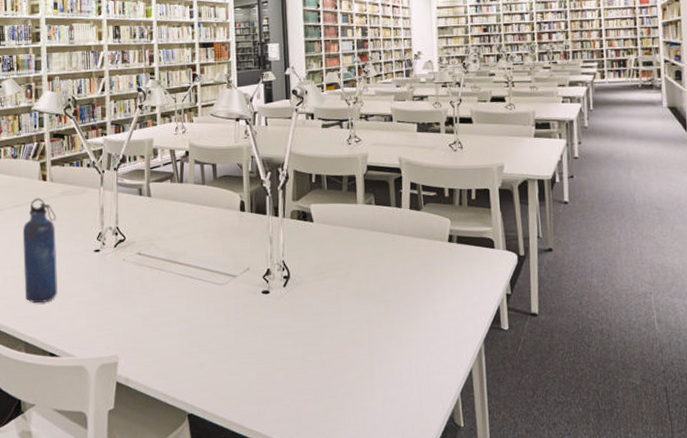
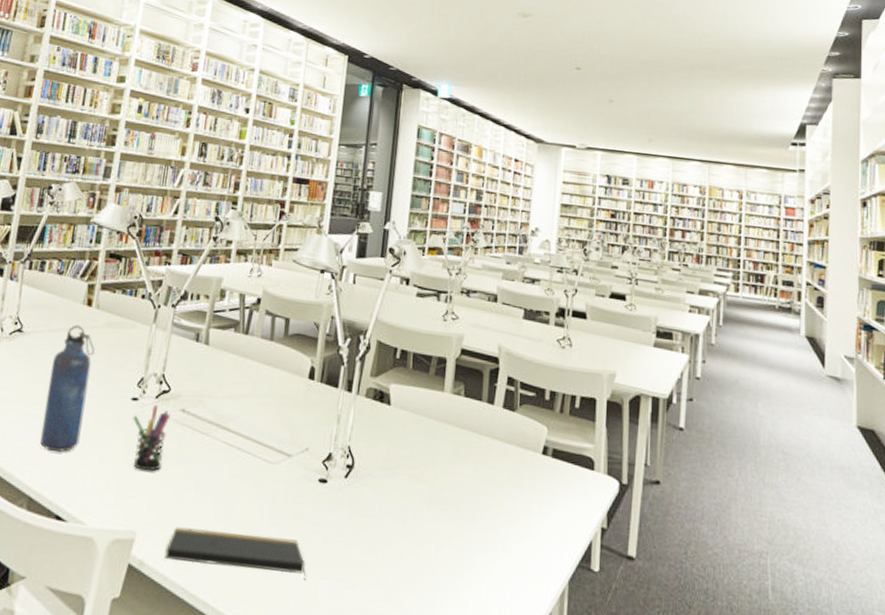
pen holder: none [98,253,129,307] -> present [132,405,170,471]
notepad: none [145,342,264,374] -> present [165,527,306,581]

